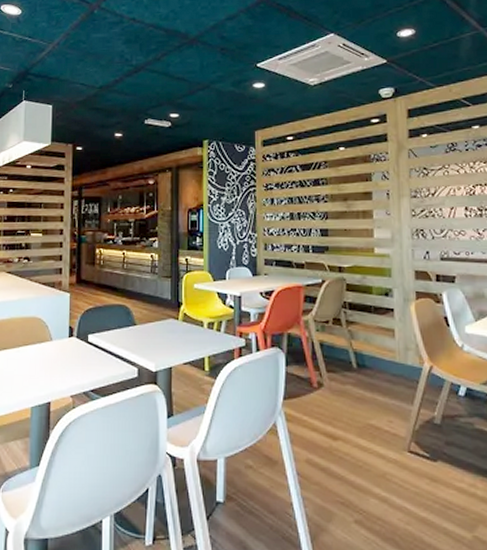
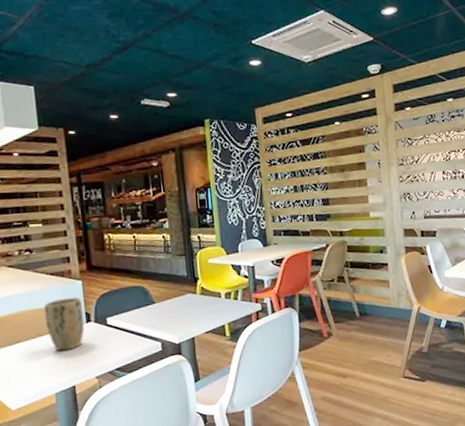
plant pot: none [32,309,68,364] -> present [44,297,85,351]

